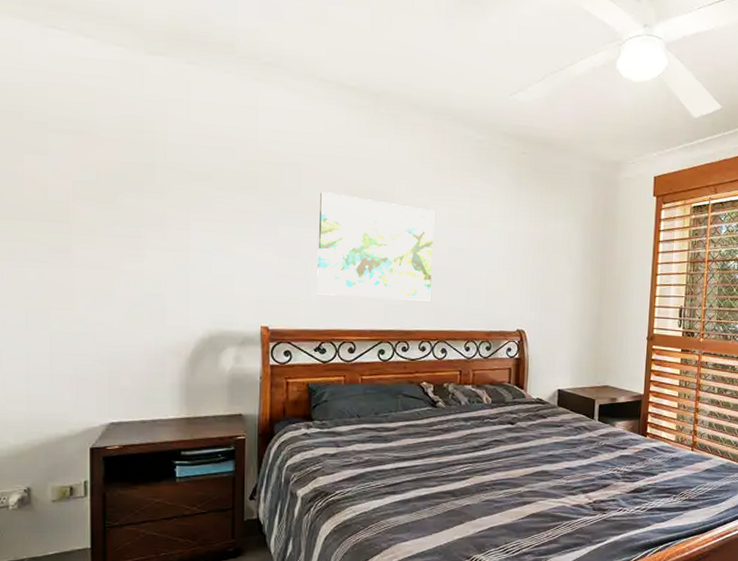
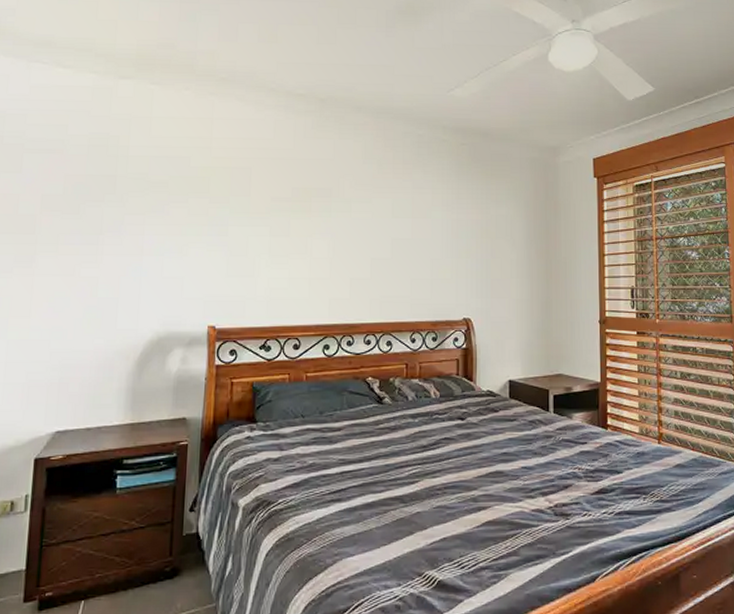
wall art: present [317,192,435,301] -> none [263,192,378,293]

